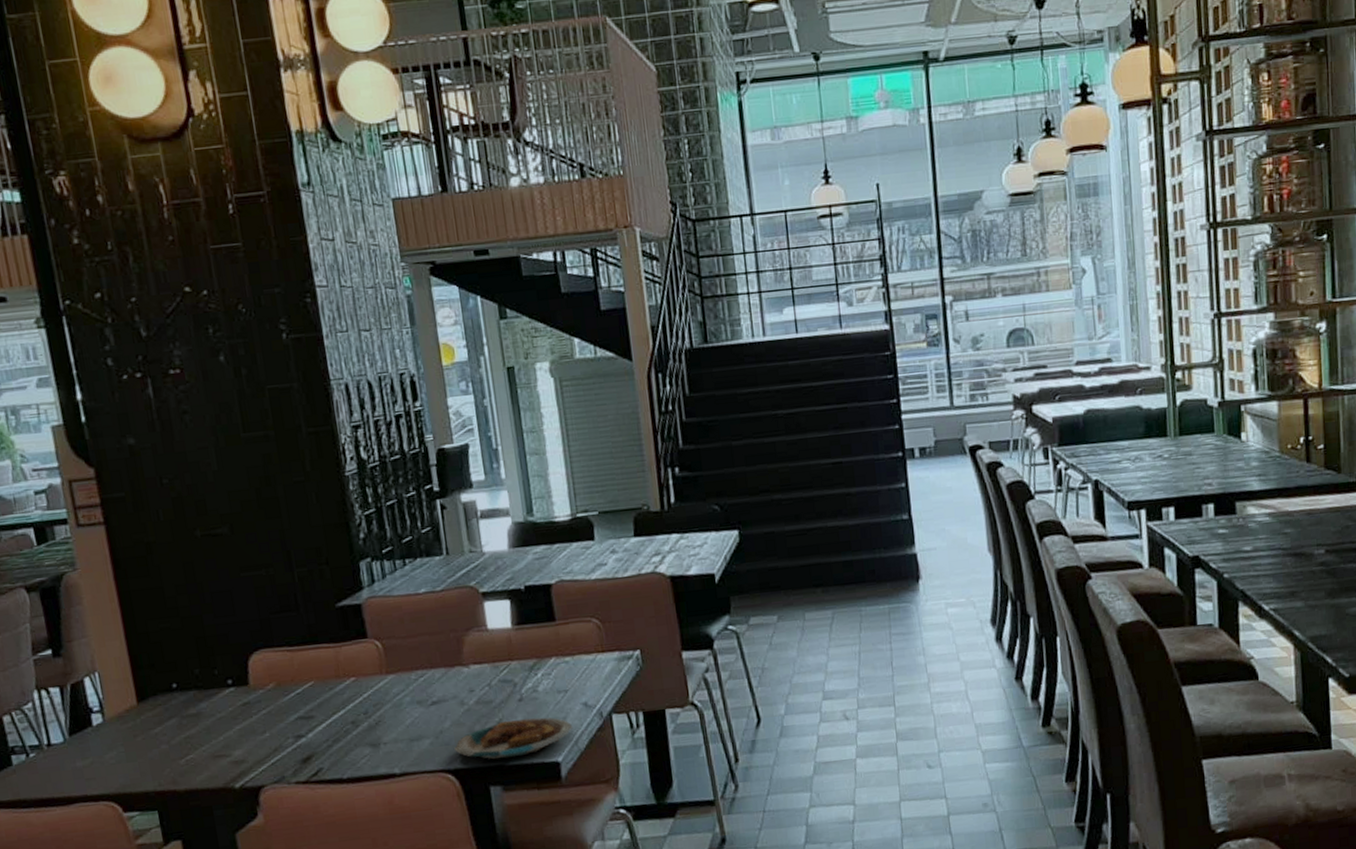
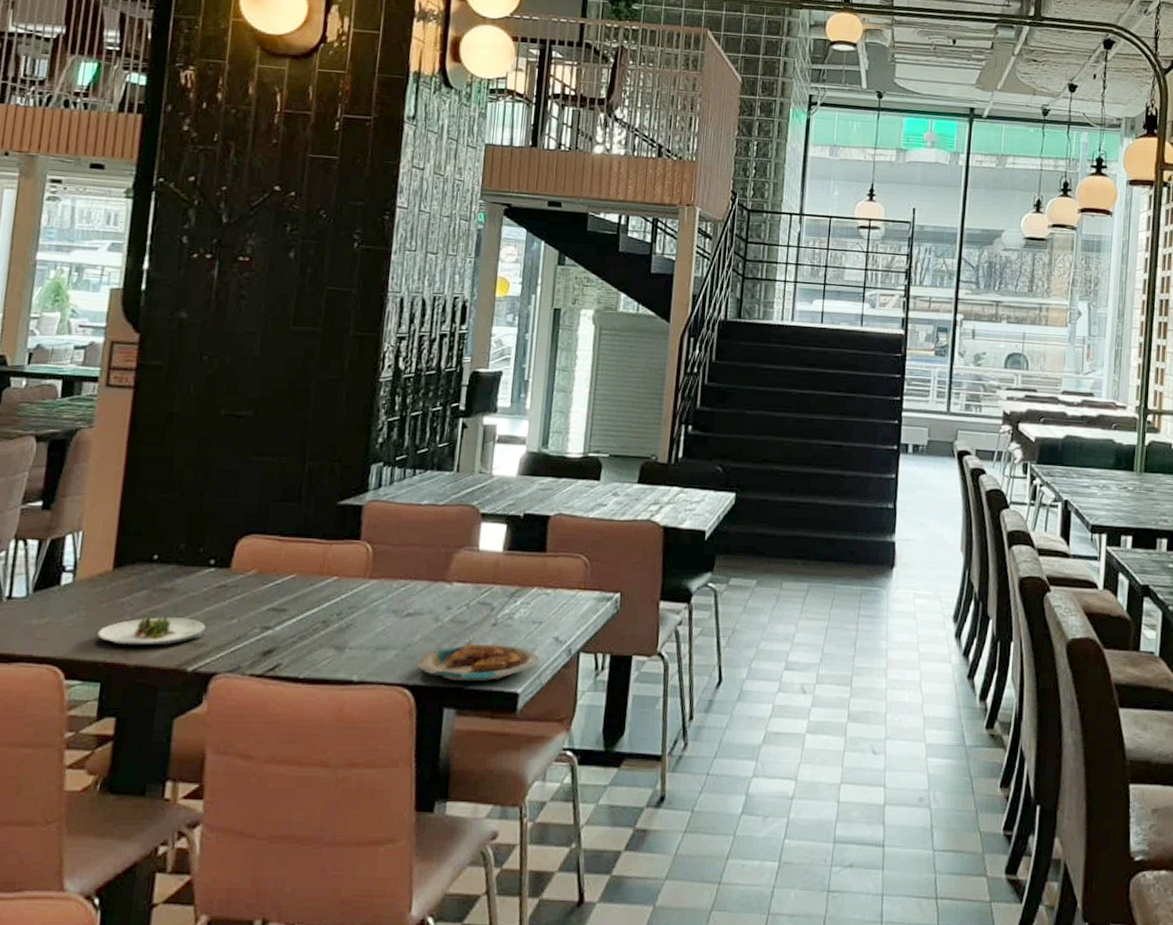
salad plate: none [141,738,242,774] -> present [97,616,205,646]

